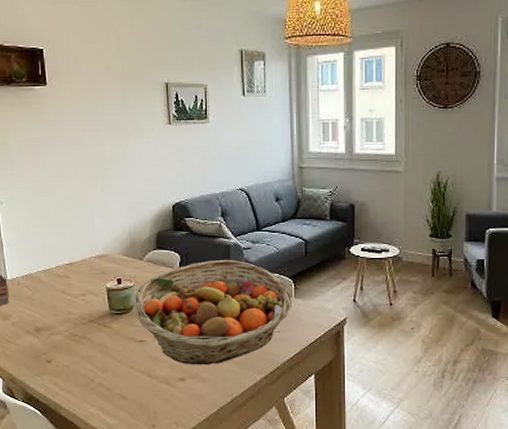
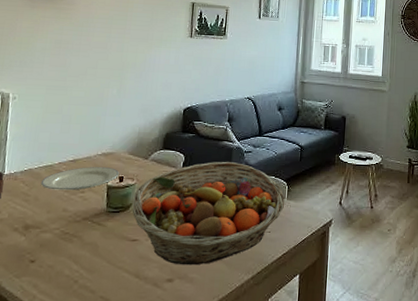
plate: none [42,270,116,294] -> present [40,167,119,191]

